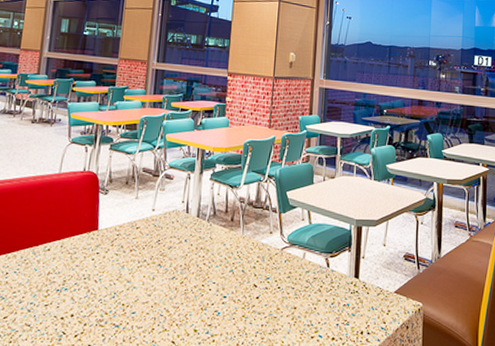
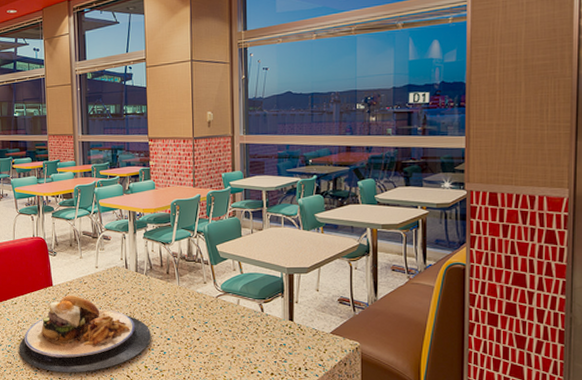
plate: none [43,241,206,338] -> present [19,295,151,373]

